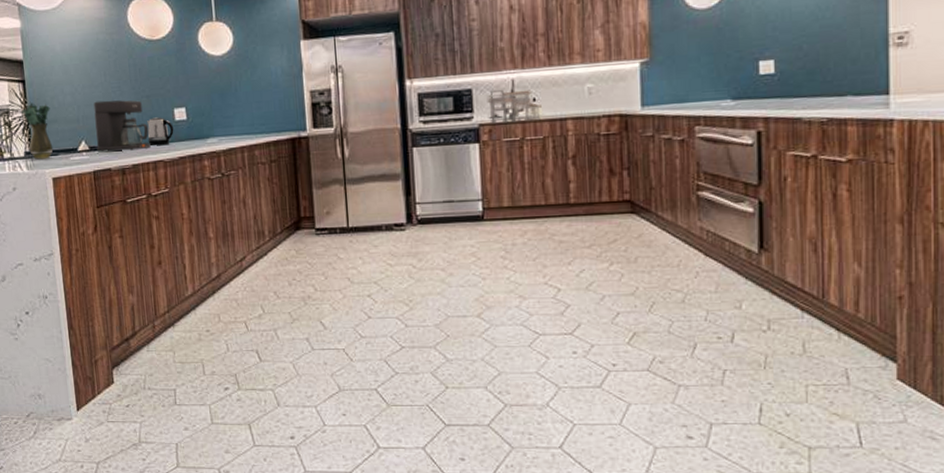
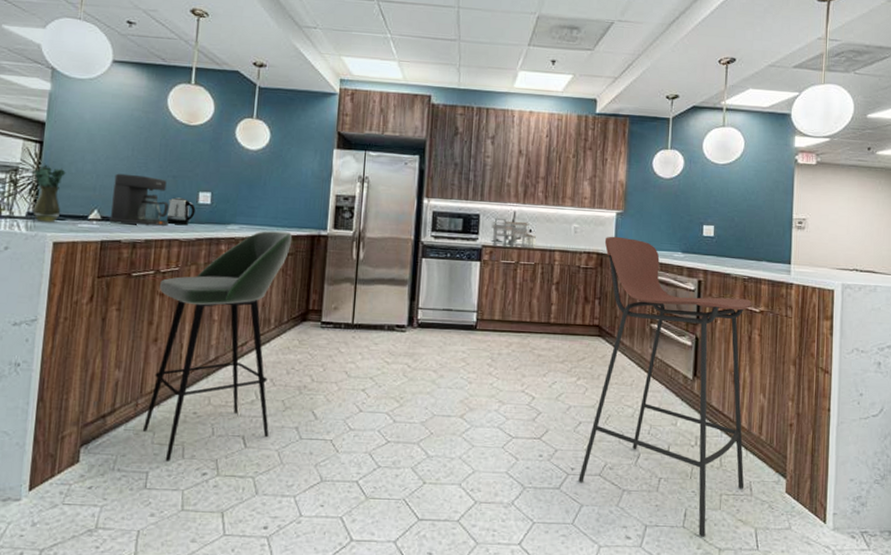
bar stool: none [153,138,282,379] -> present [142,231,293,462]
bar stool: none [622,91,838,434] -> present [578,236,752,537]

